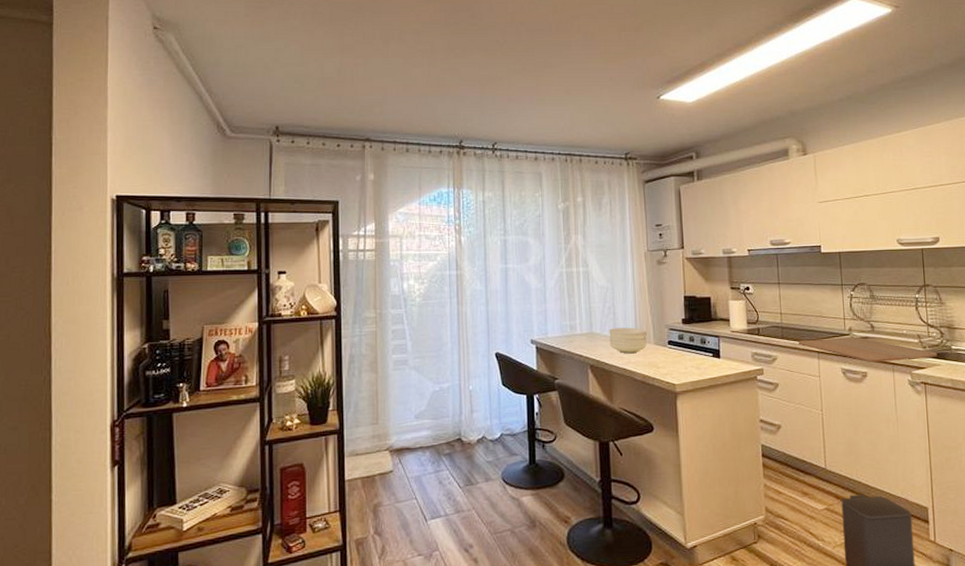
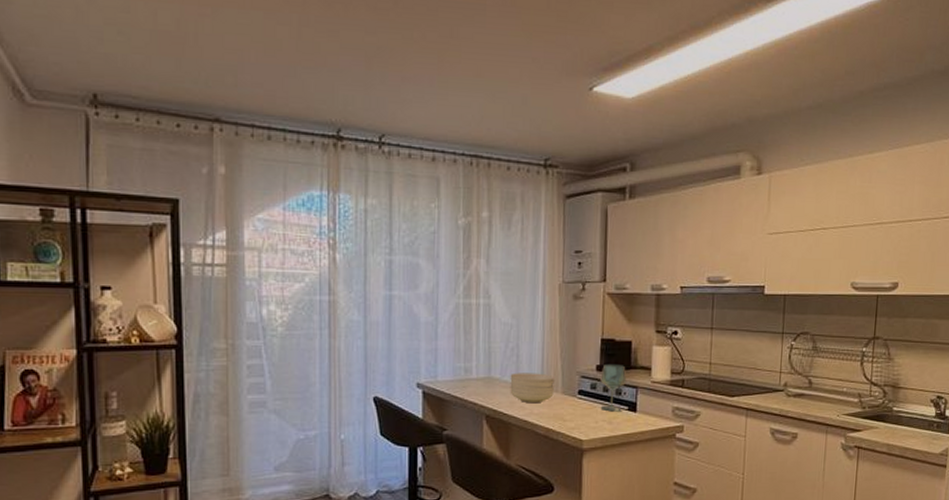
wine glass: none [686,317,709,359] -> present [600,363,627,412]
chopping board: present [798,337,938,362] -> none [726,393,877,422]

